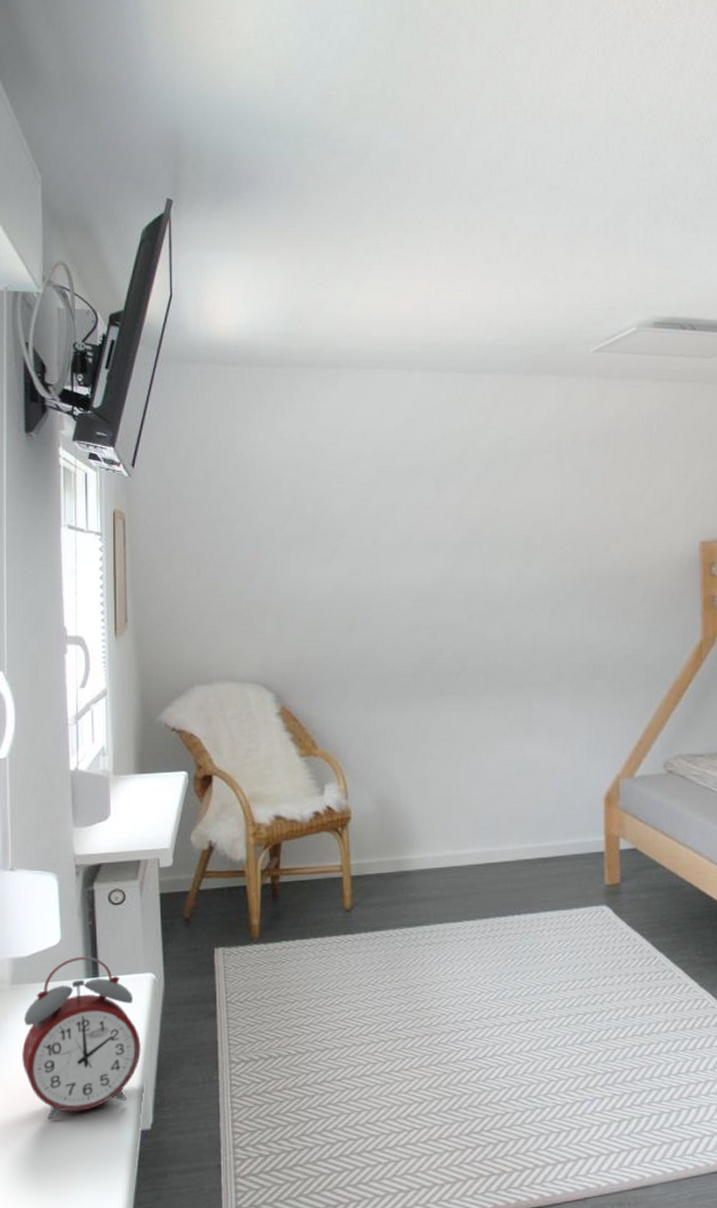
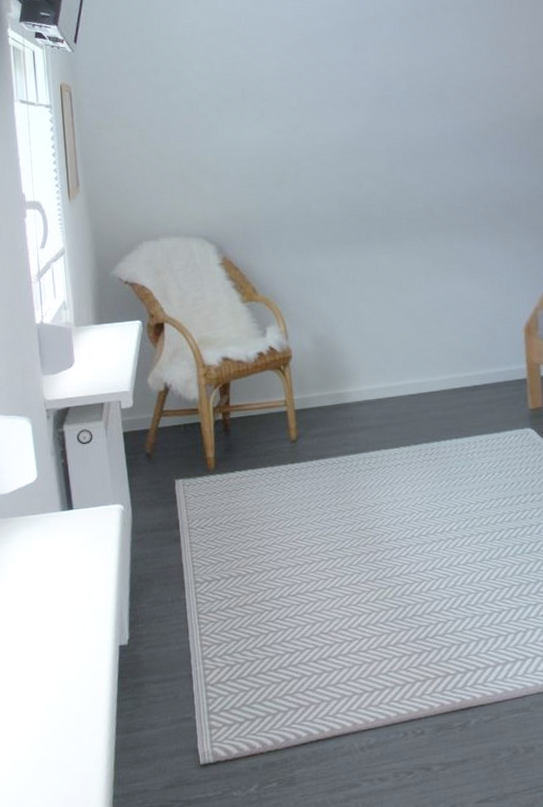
alarm clock: present [22,956,141,1120] -> none [8,491,115,639]

